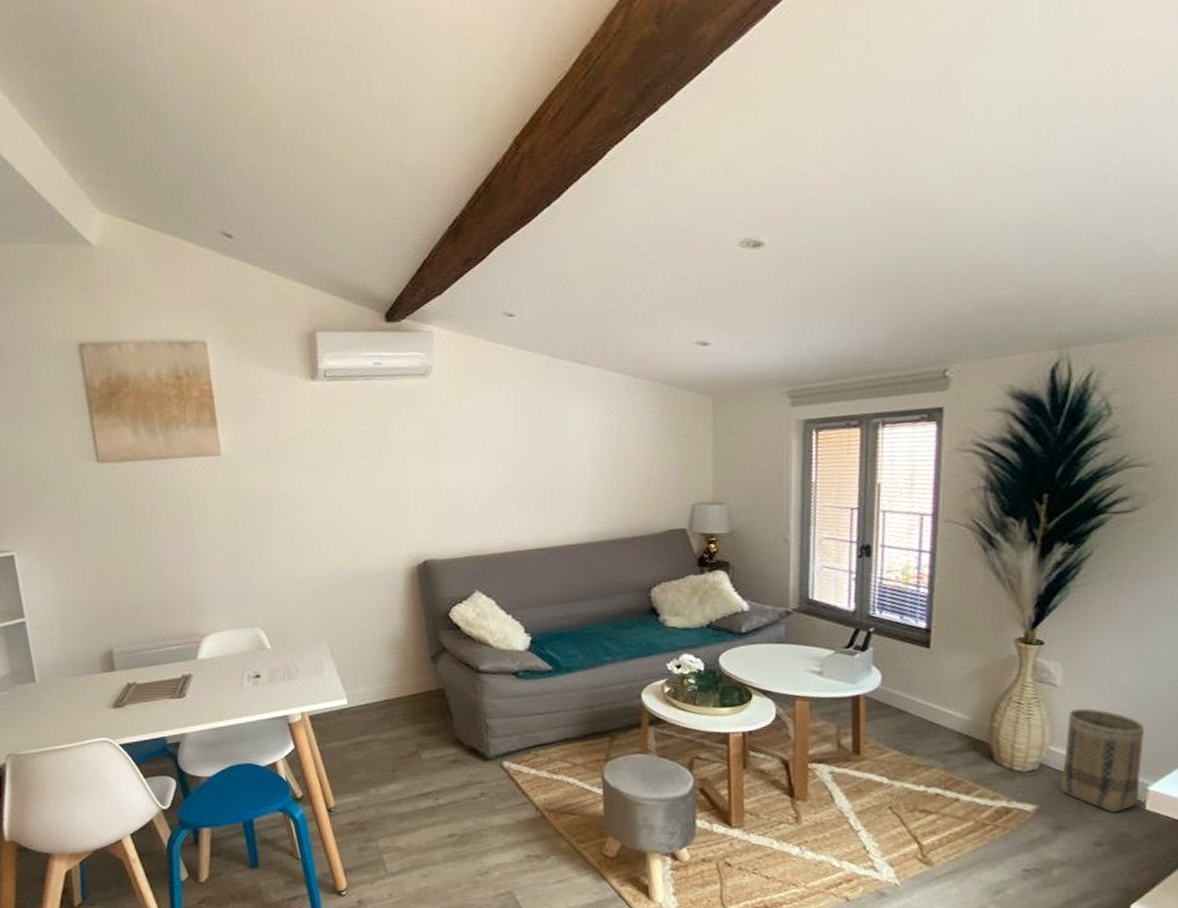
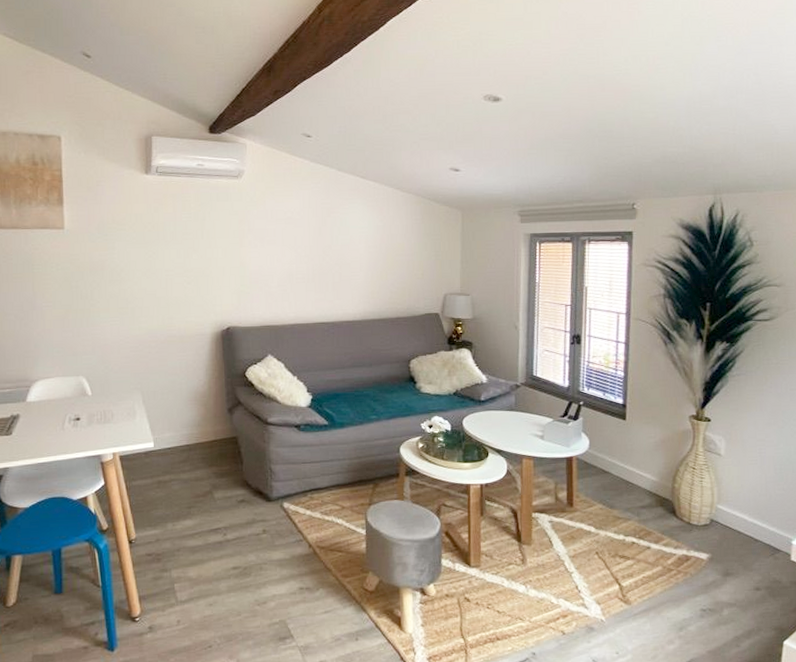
basket: present [1060,708,1145,812] -> none [726,474,788,562]

